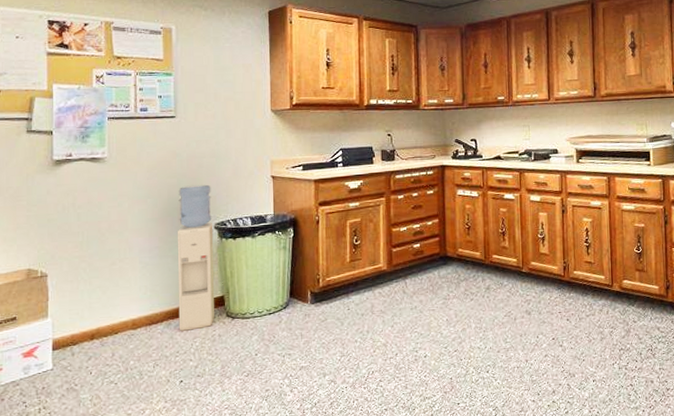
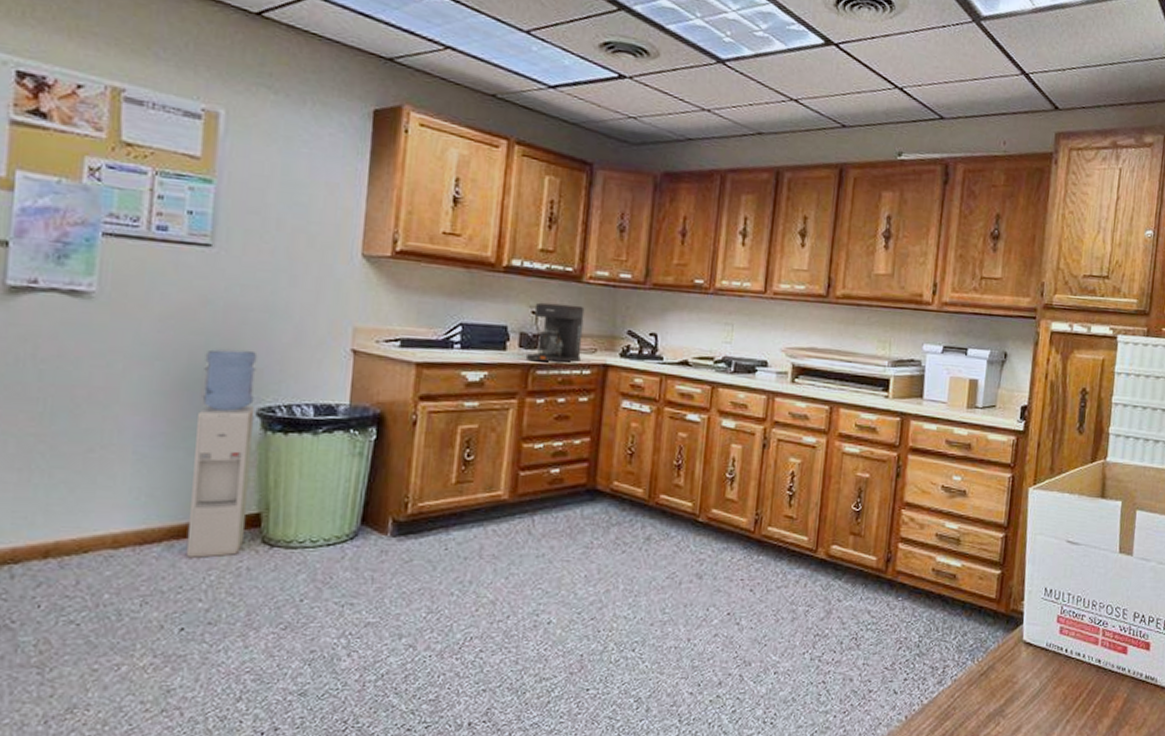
coffee maker: none [387,126,425,170] -> present [525,302,585,365]

